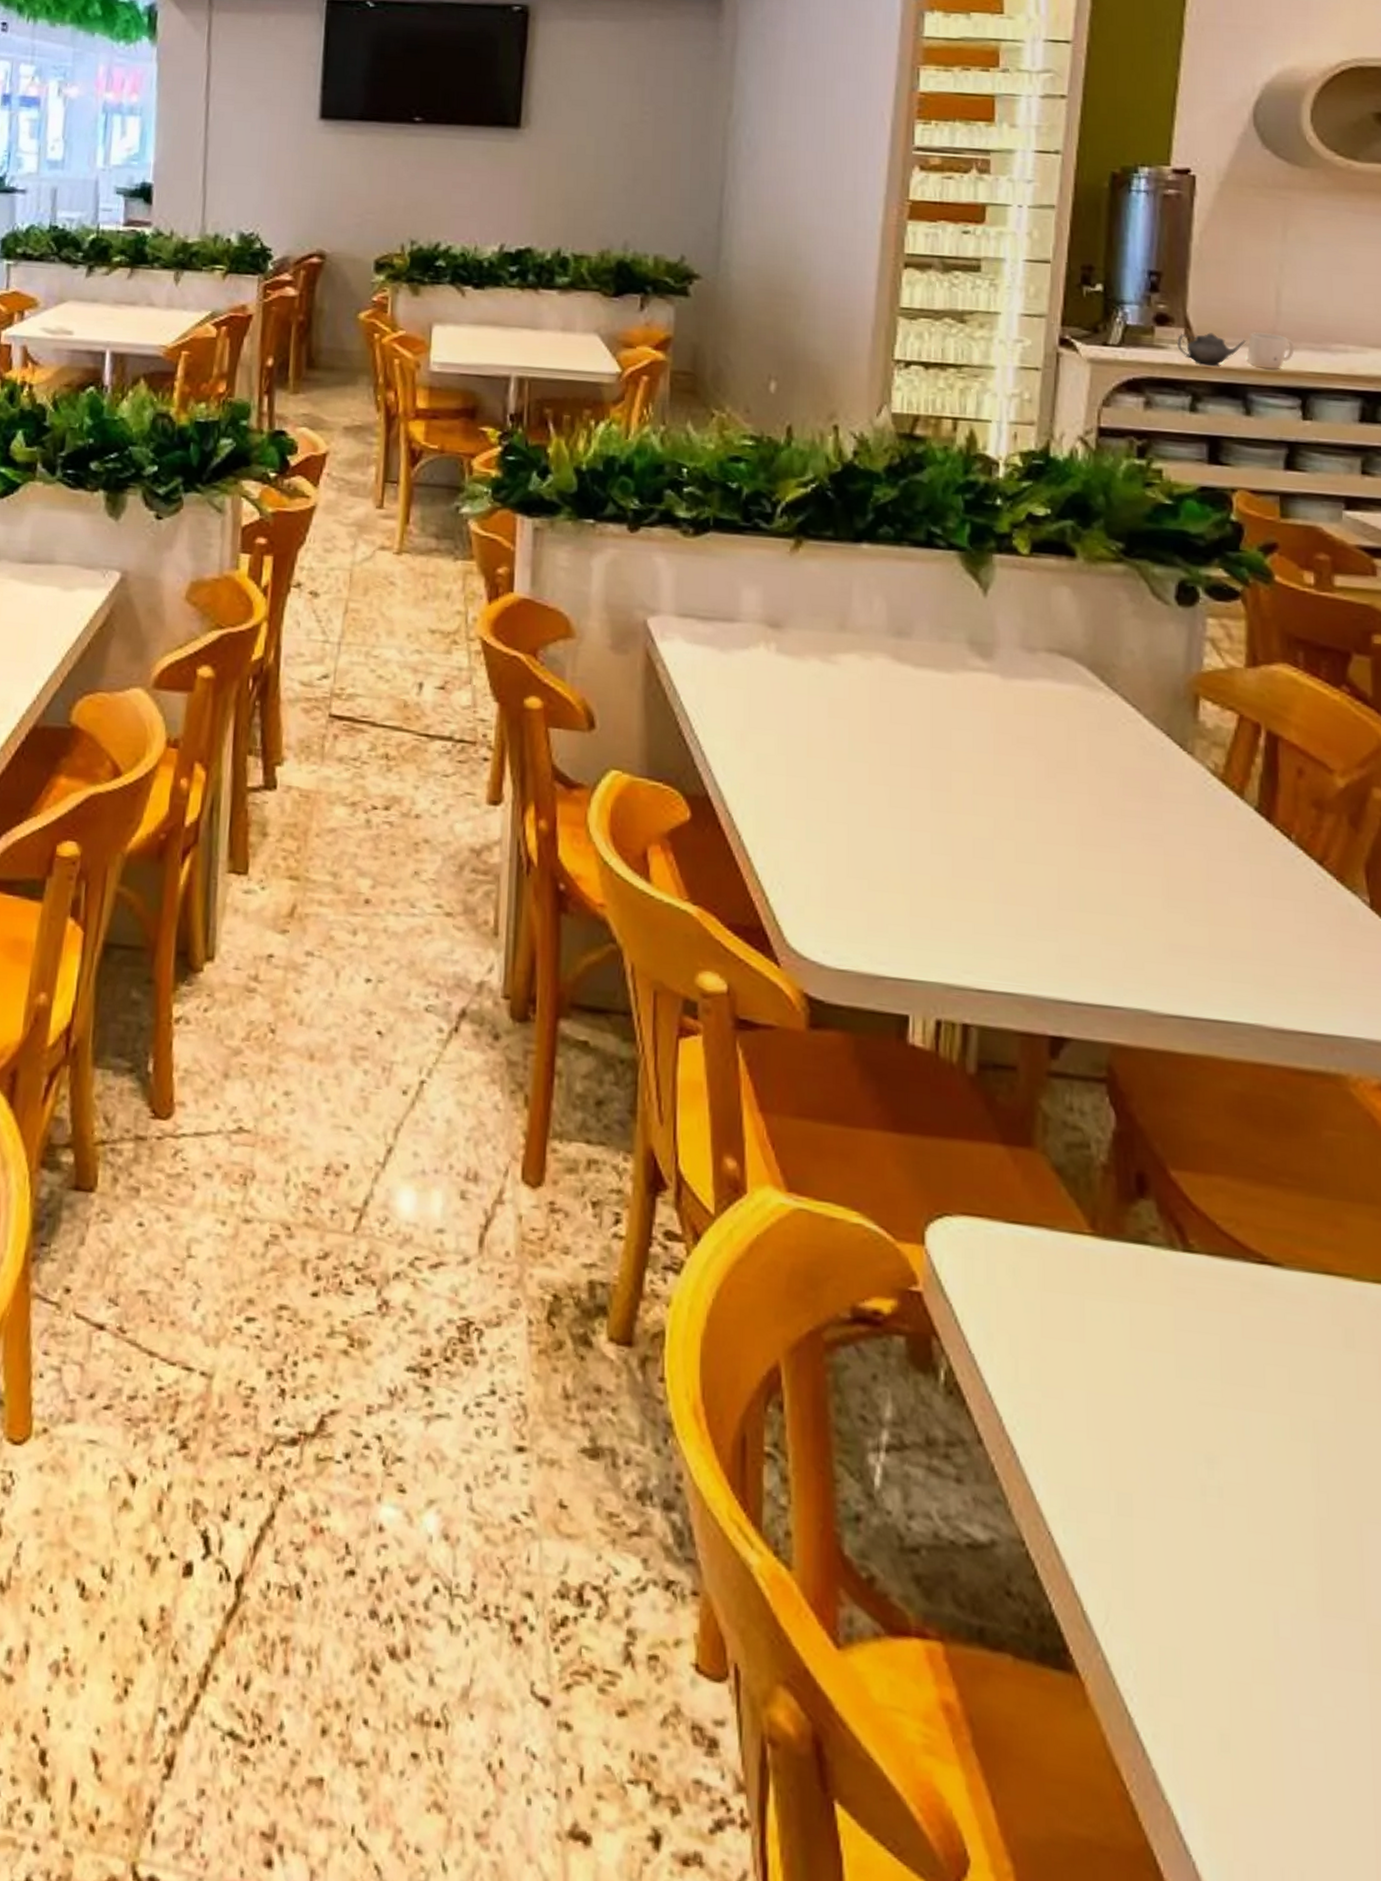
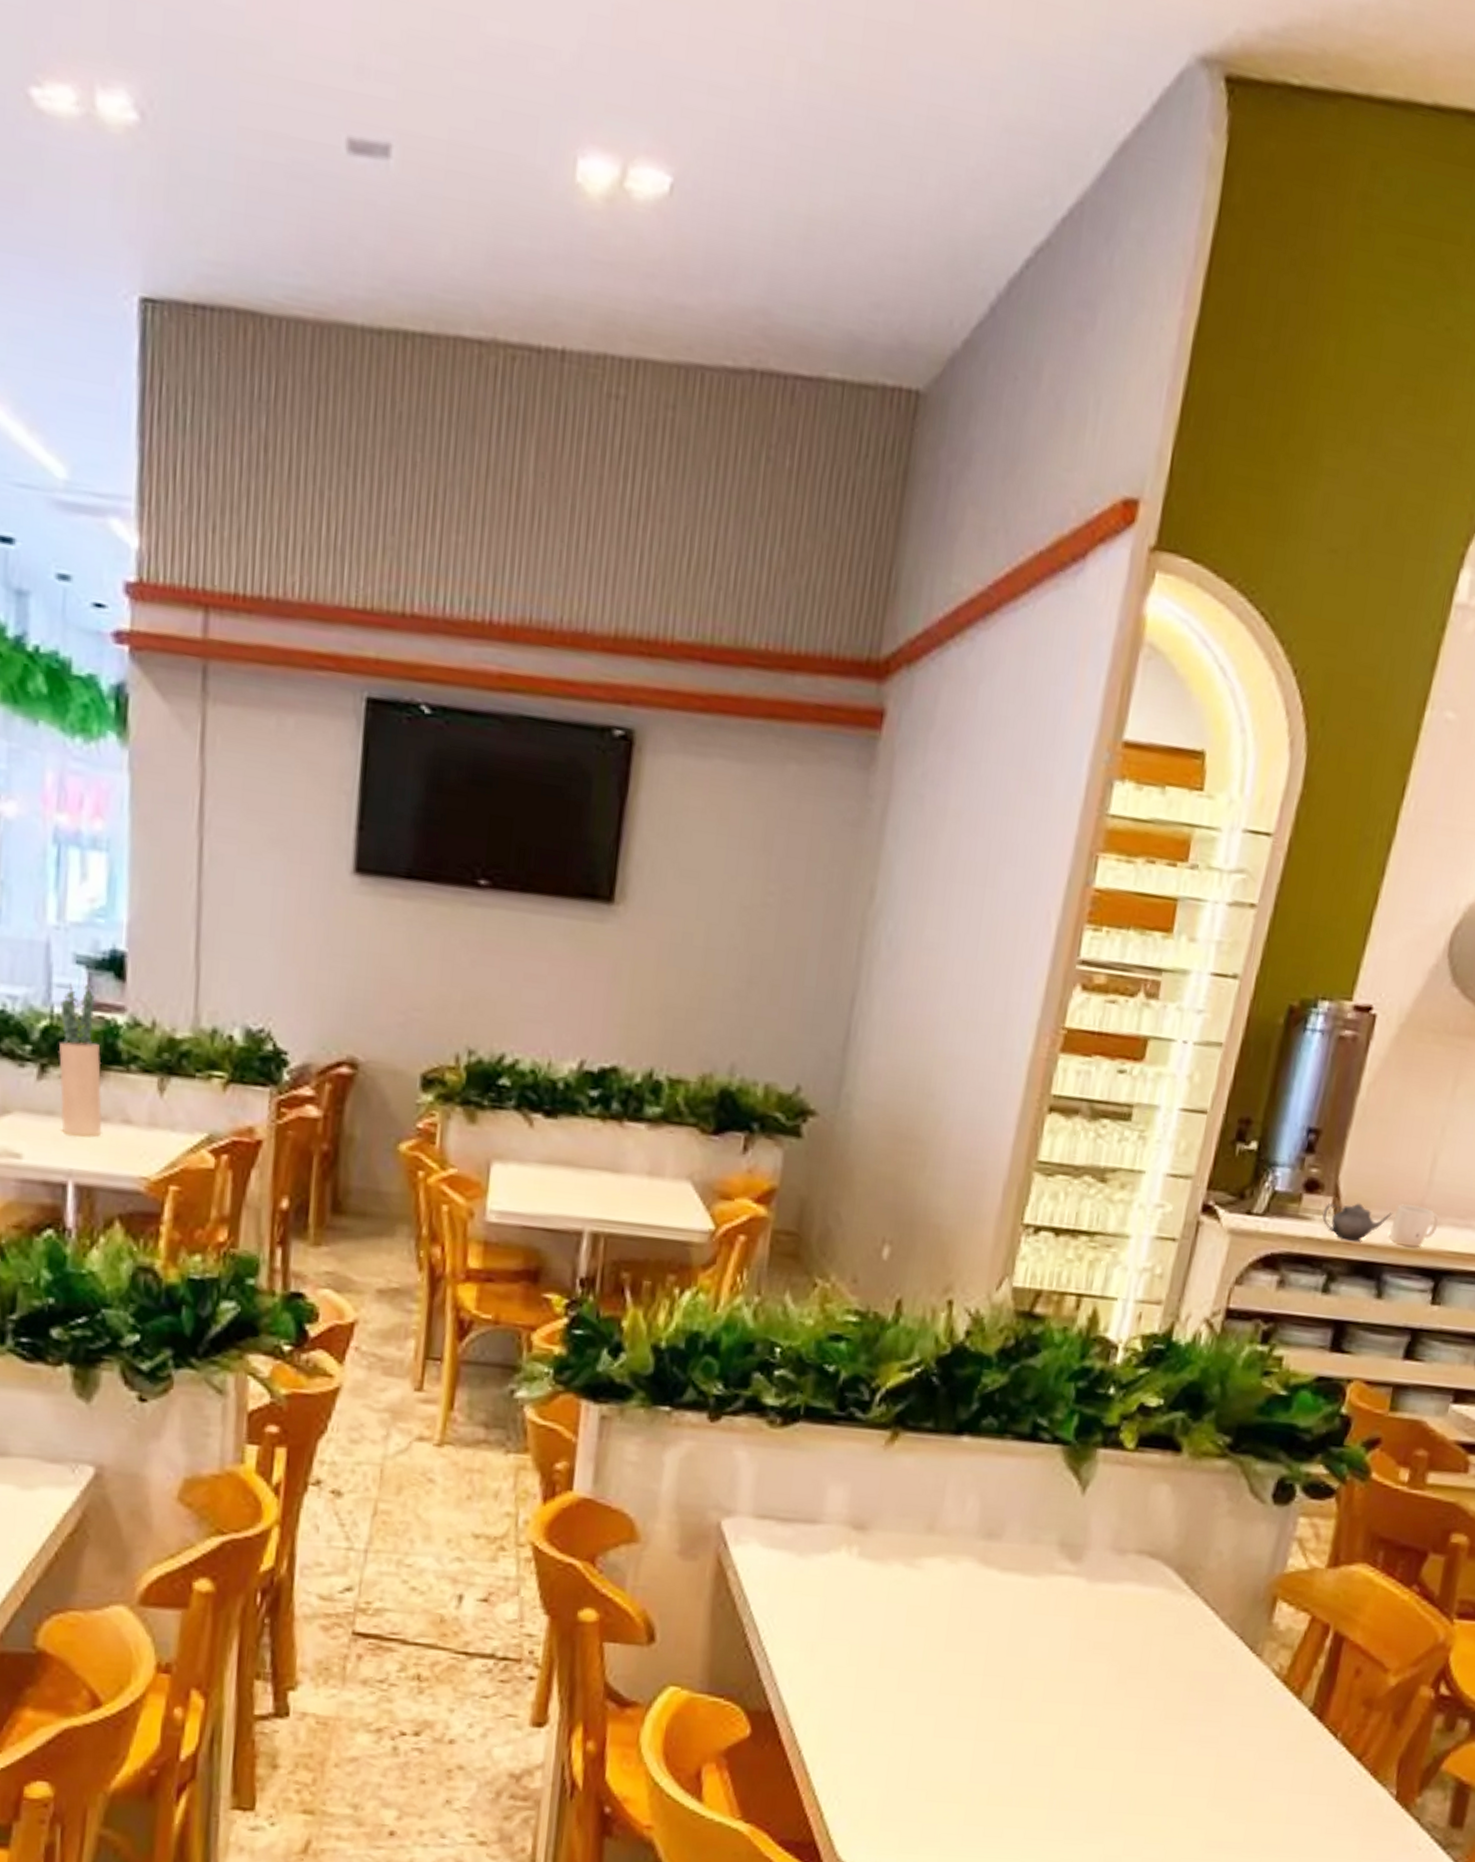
vase: none [102,203,133,318] -> present [59,977,103,1138]

